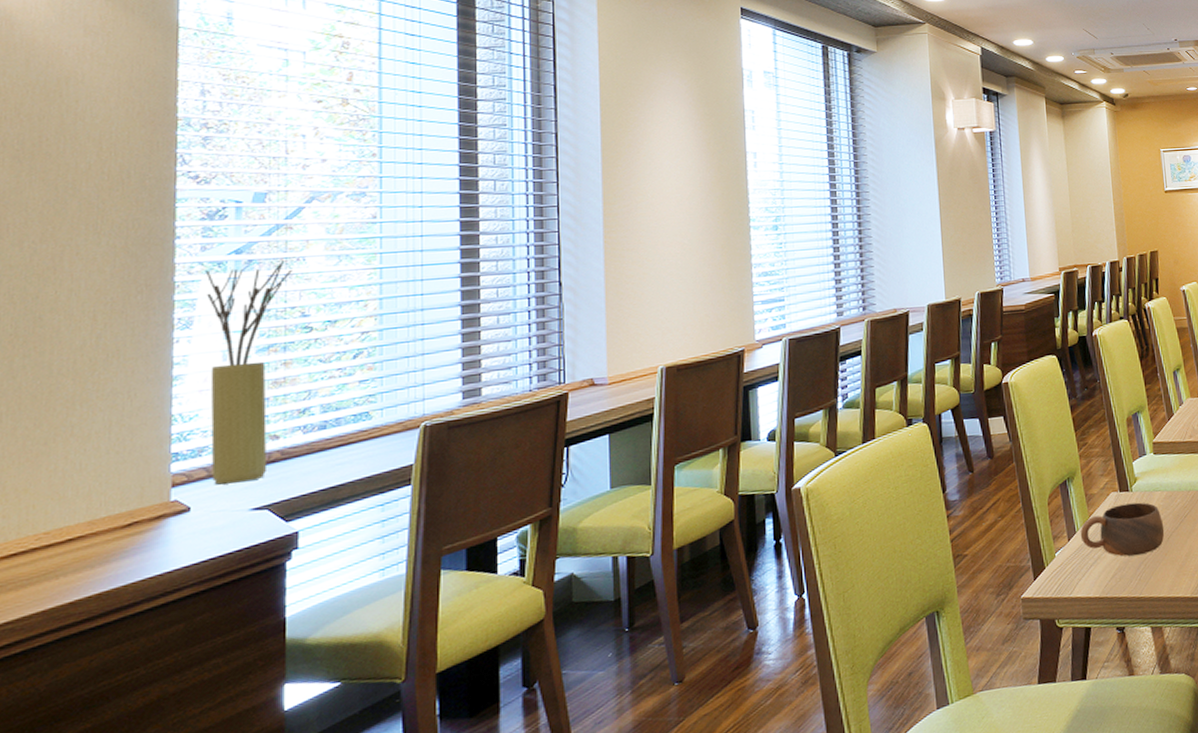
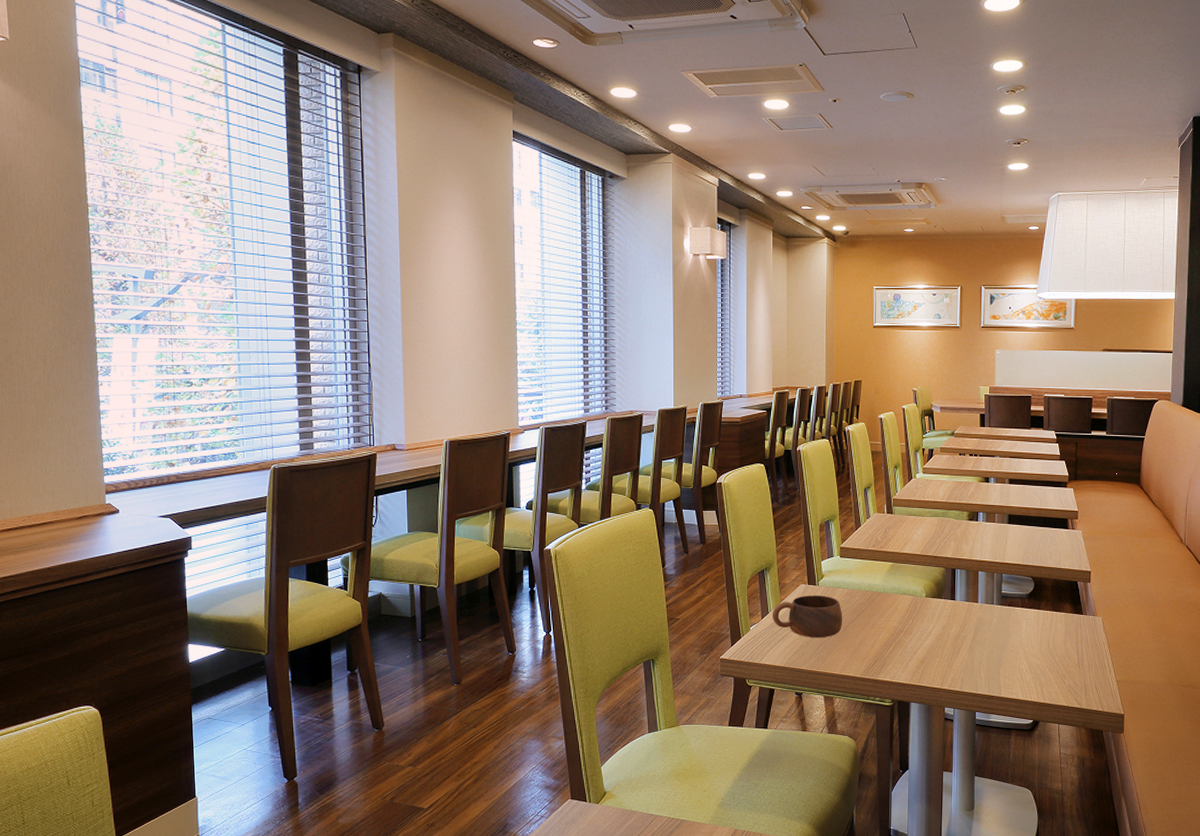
vase: present [205,260,292,485] -> none [116,327,176,496]

